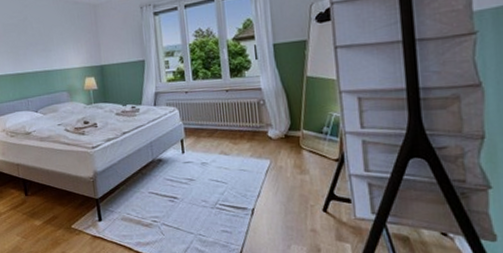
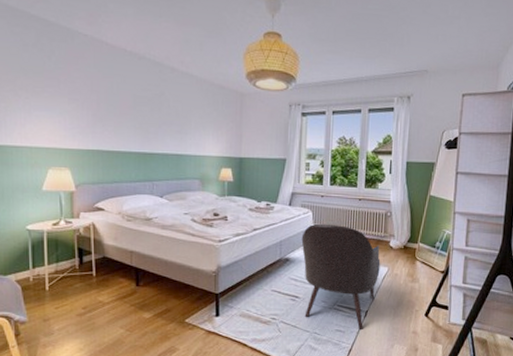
armchair: none [171,119,262,229] -> present [301,223,381,329]

